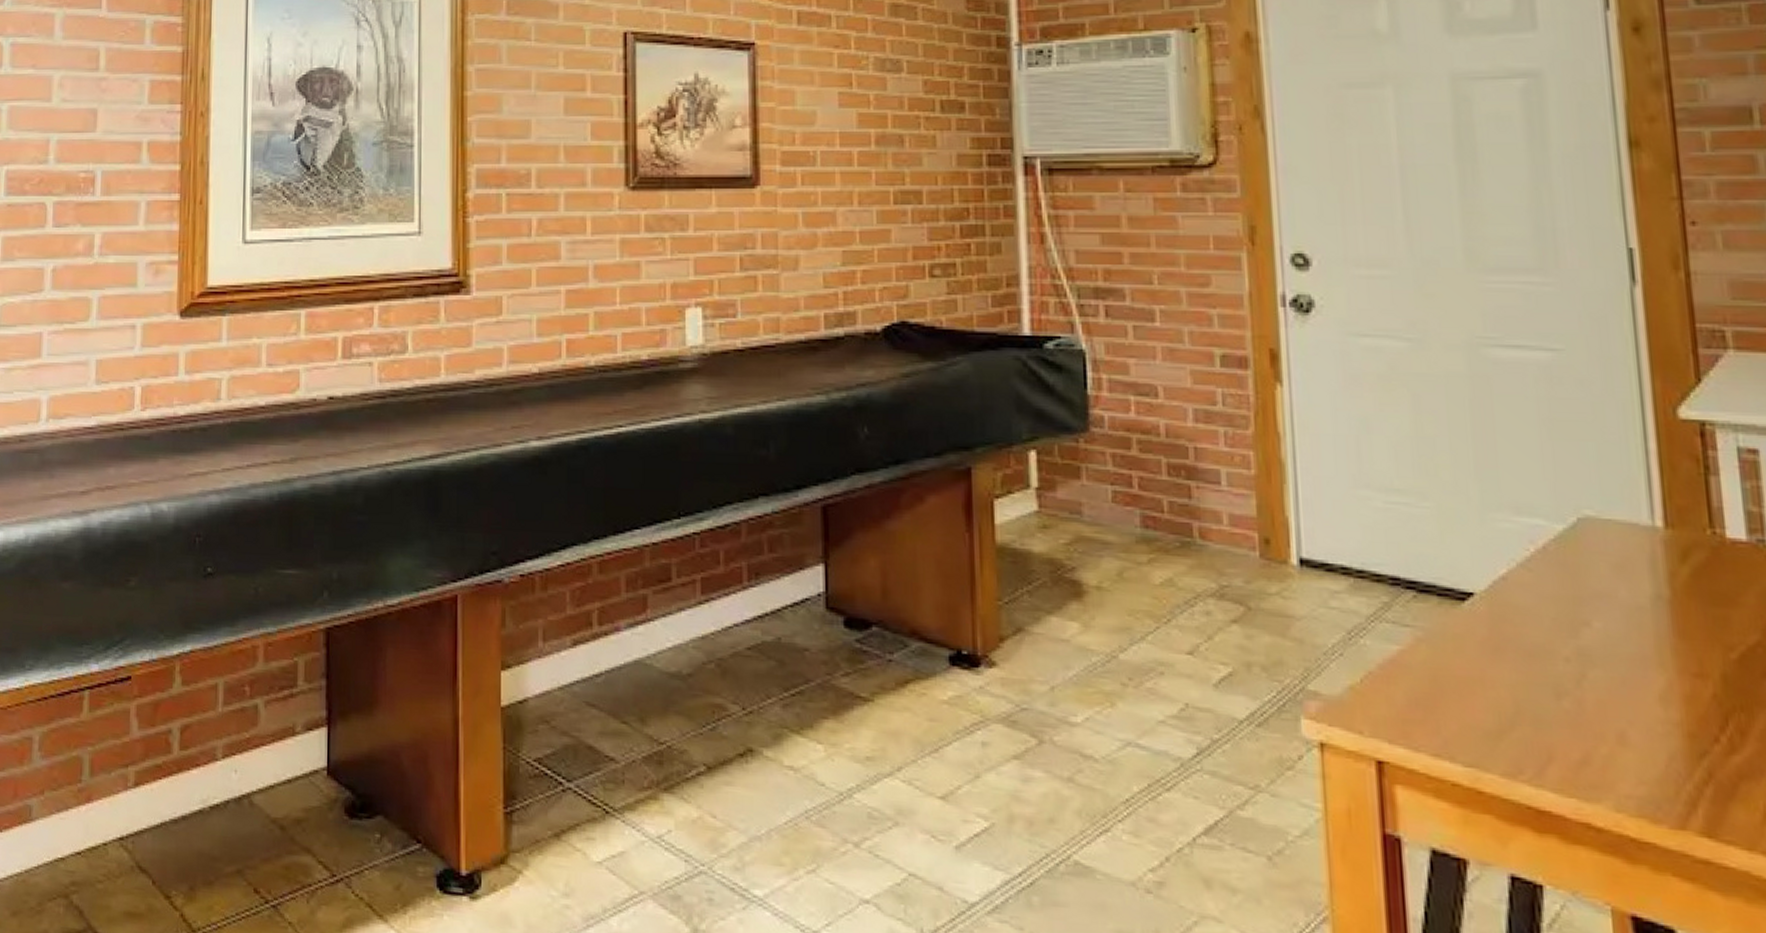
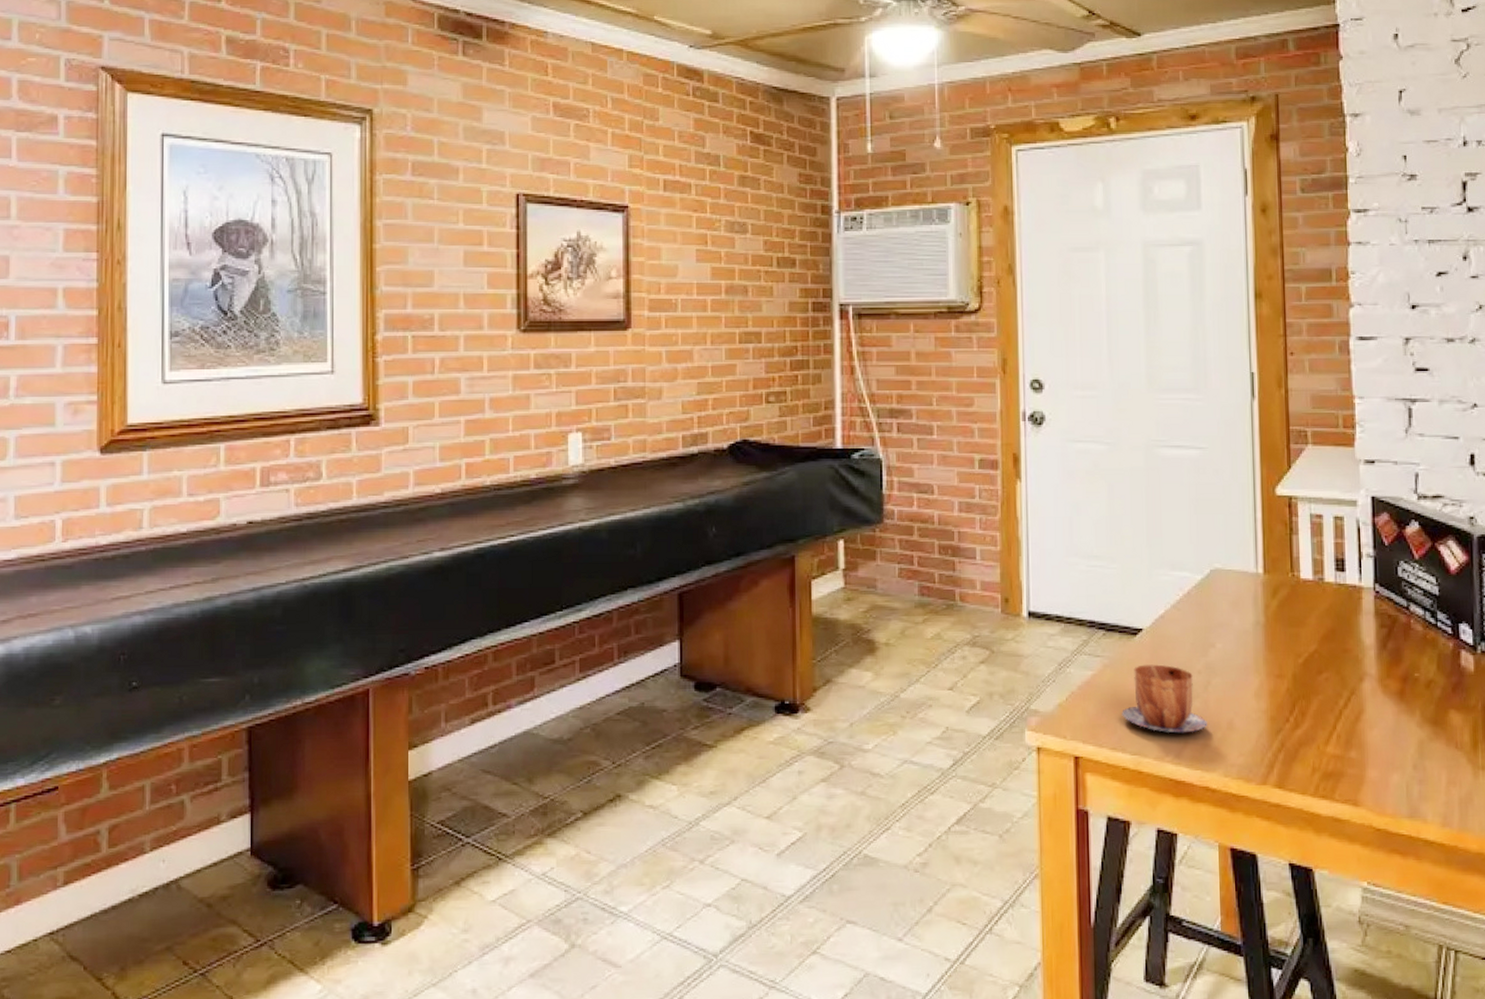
mug: none [1447,642,1584,745] -> present [1122,664,1207,733]

